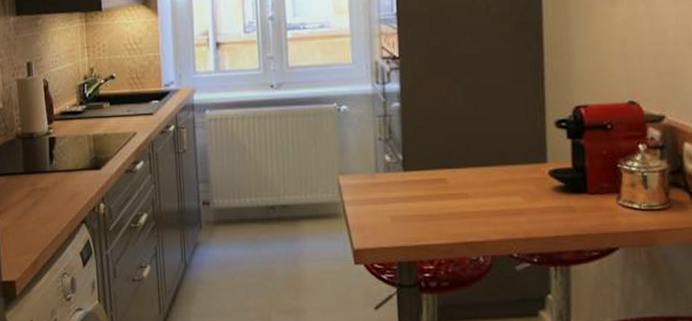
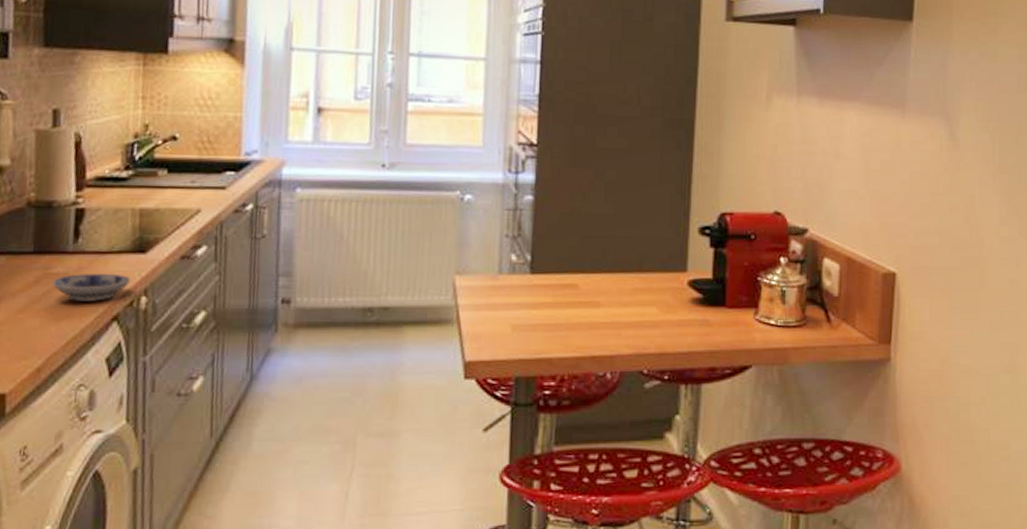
bowl: none [38,186,92,209] -> present [51,273,131,302]

